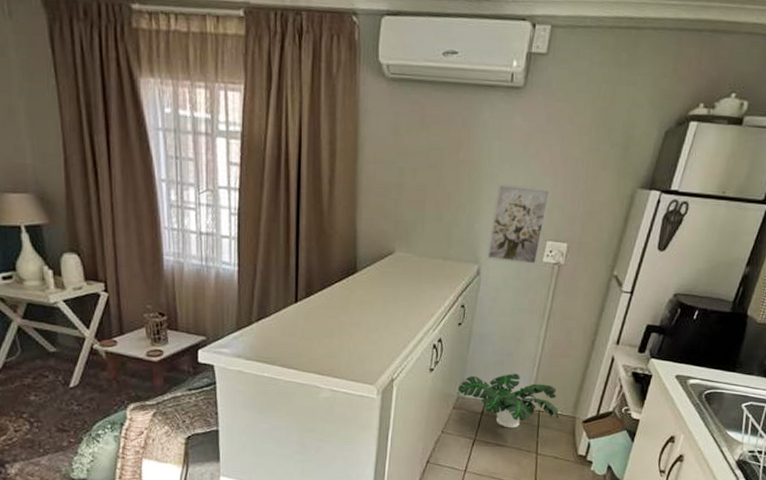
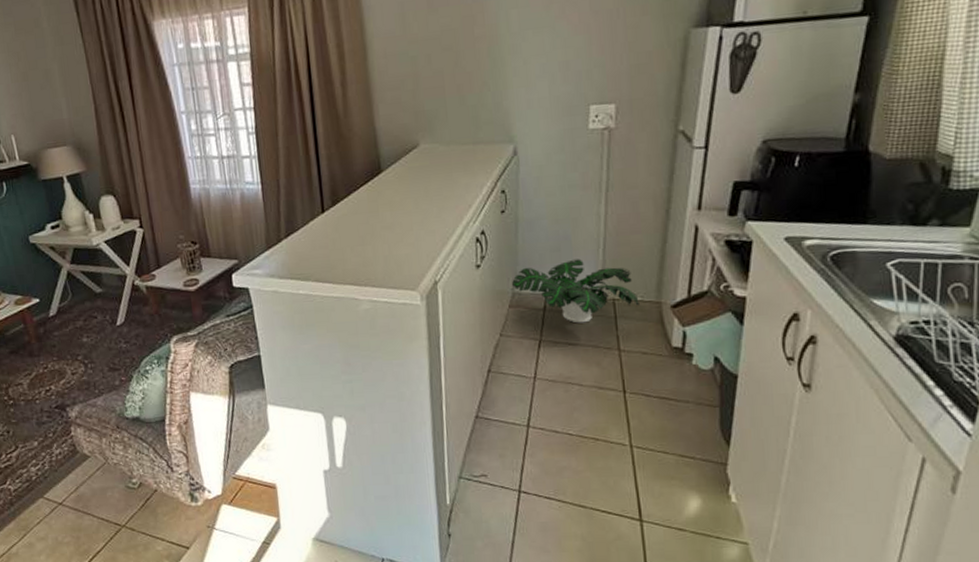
wall art: present [486,183,552,266] -> none [521,47,587,137]

